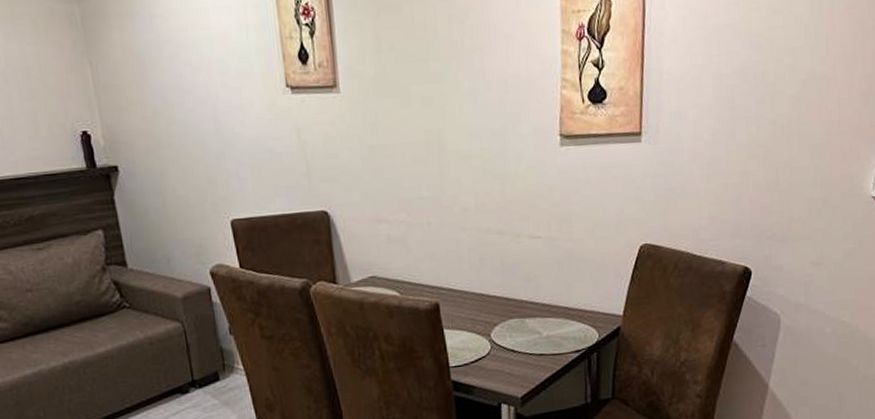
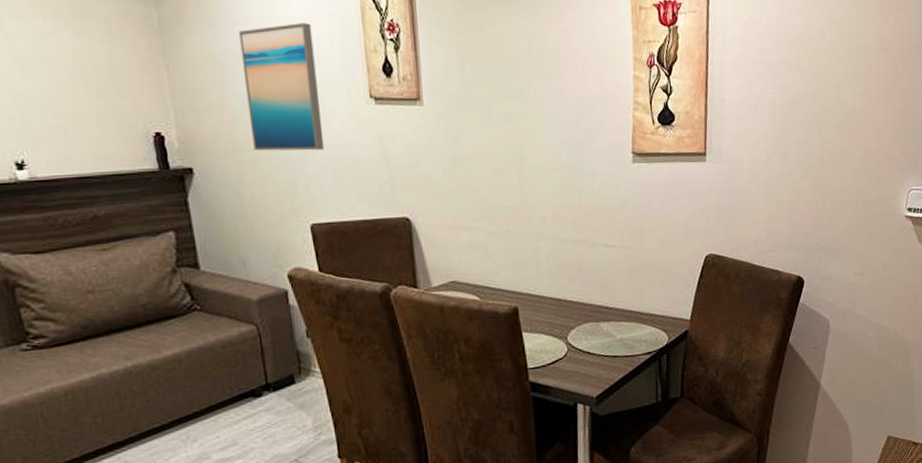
wall art: none [157,12,243,147] -> present [239,23,325,151]

